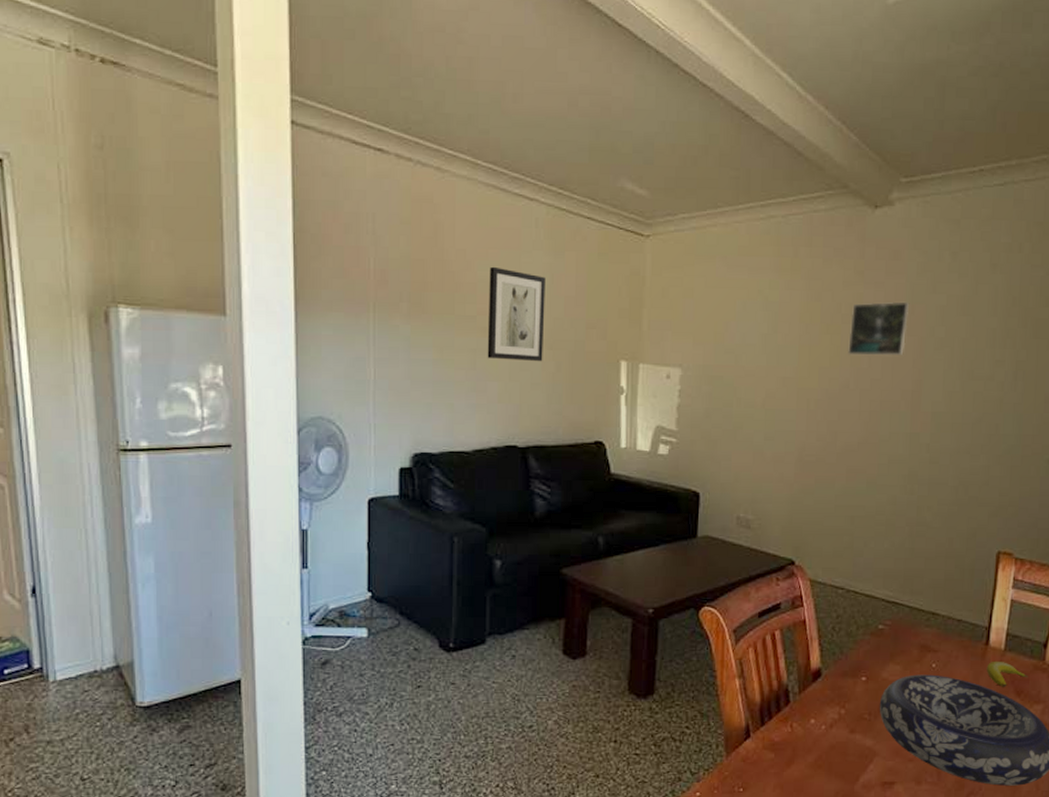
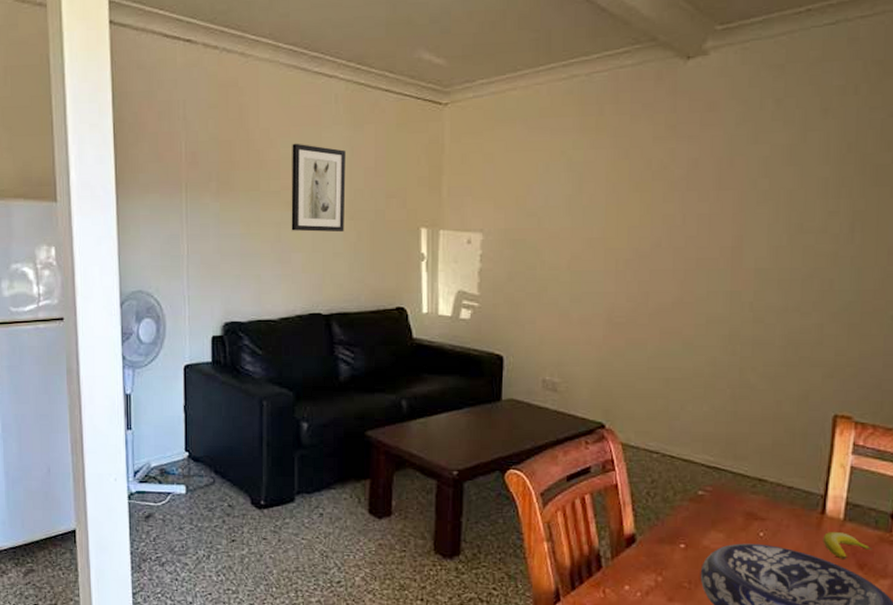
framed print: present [848,301,910,356] -> none [659,154,728,213]

